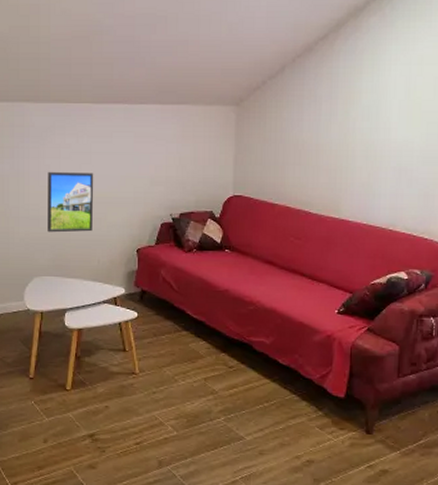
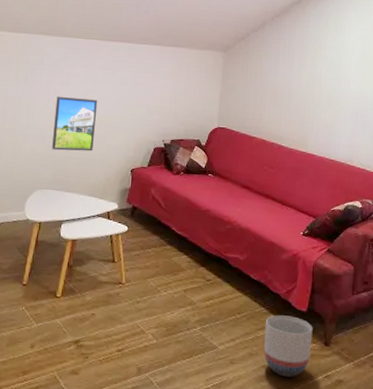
planter: none [296,402,352,468] -> present [263,315,313,377]

